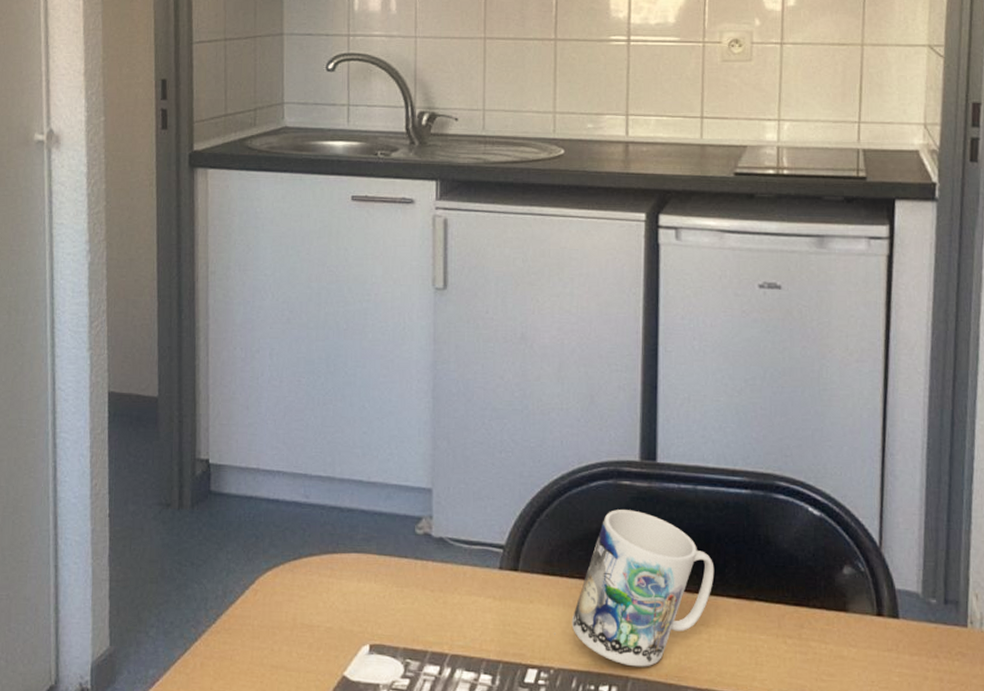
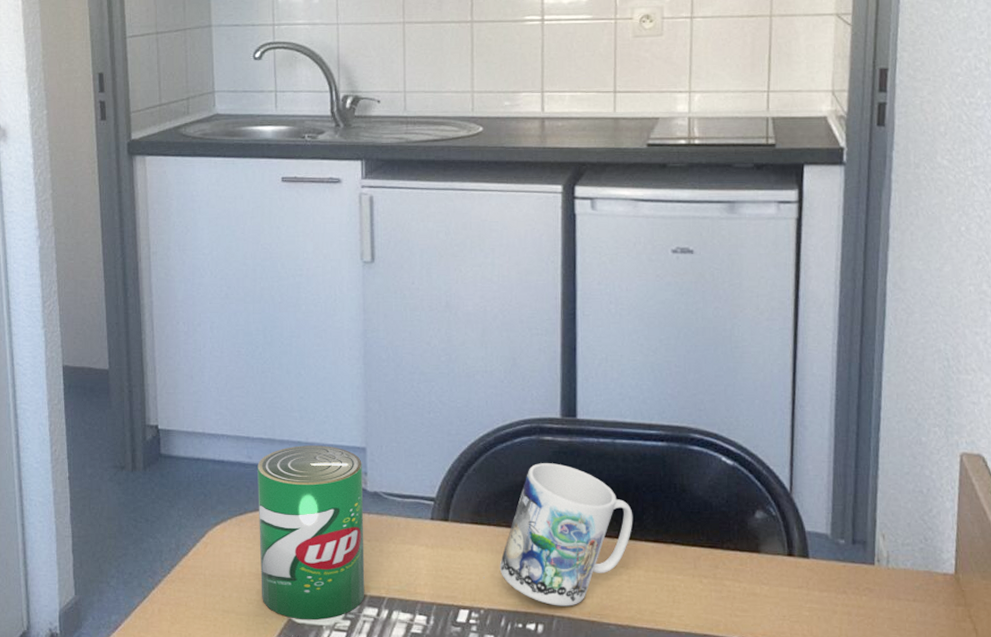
can: none [313,485,428,678] -> present [257,445,365,620]

